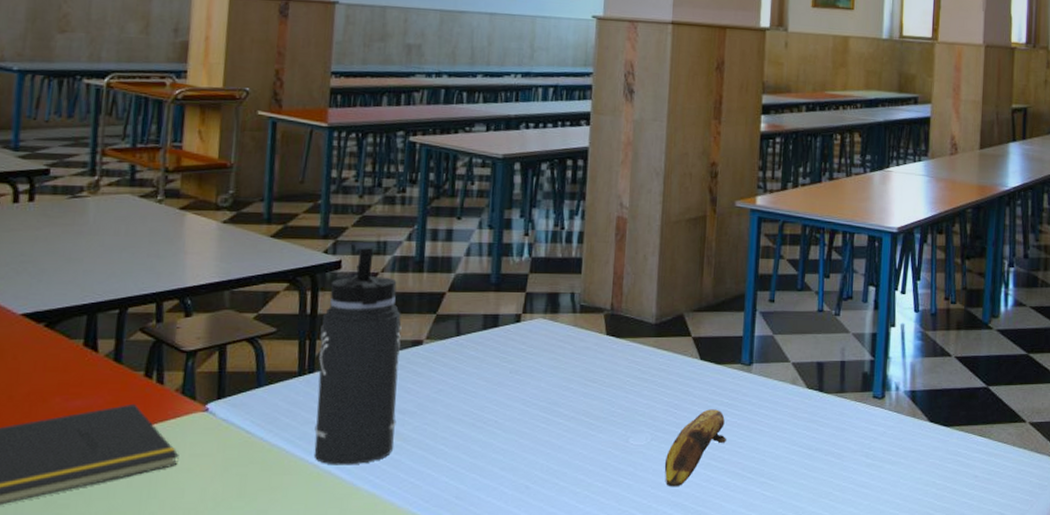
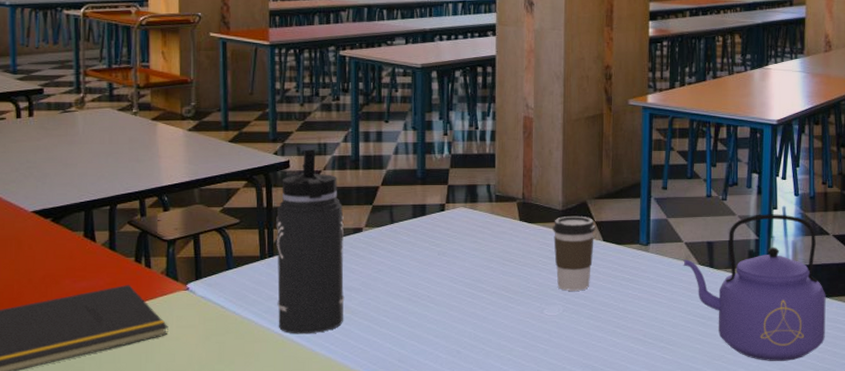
coffee cup: none [643,330,693,417] -> present [553,215,596,291]
banana: present [664,409,726,487] -> none [575,284,629,351]
kettle: none [789,332,946,499] -> present [683,214,826,361]

